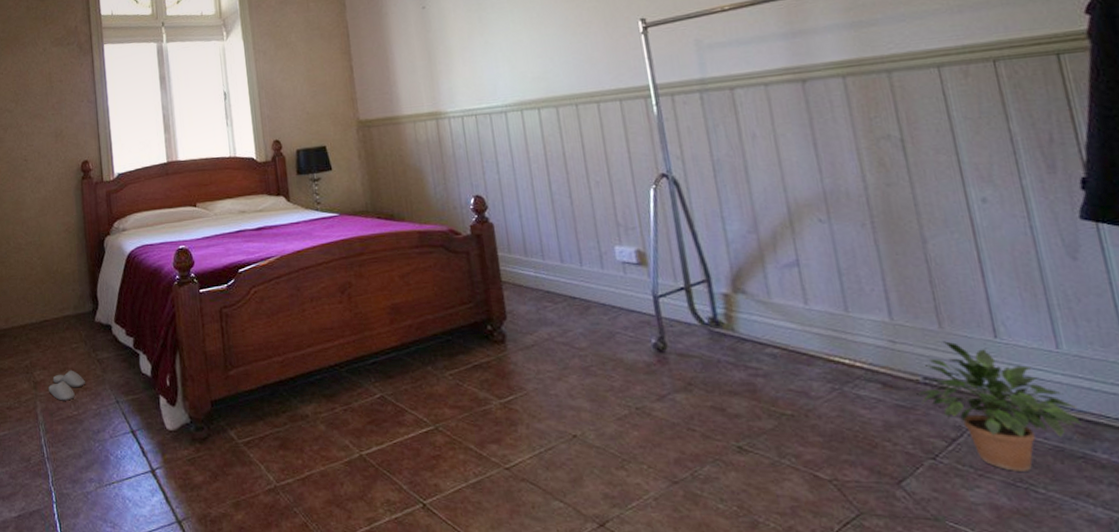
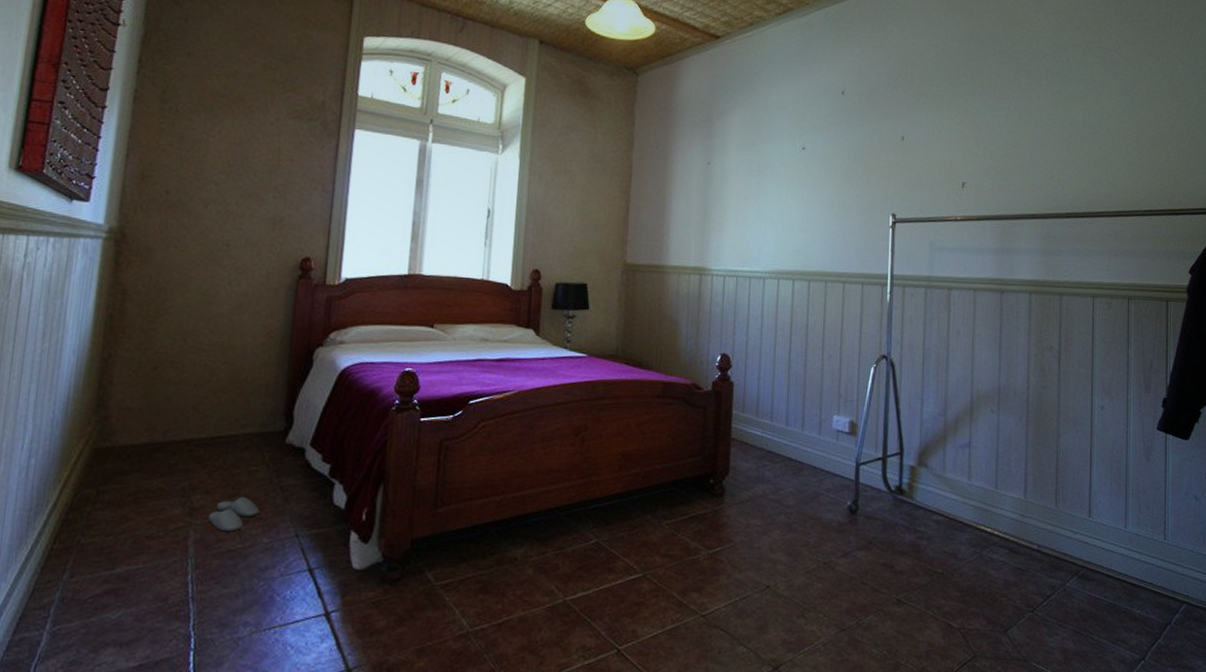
potted plant: present [916,341,1082,471] -> none [1032,517,1129,622]

